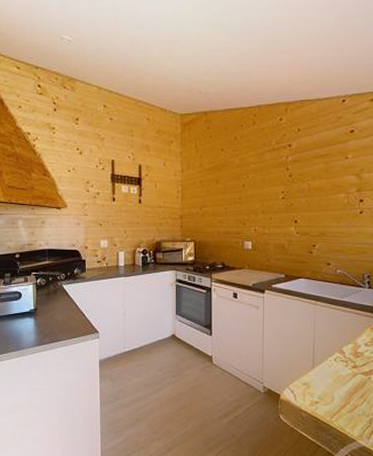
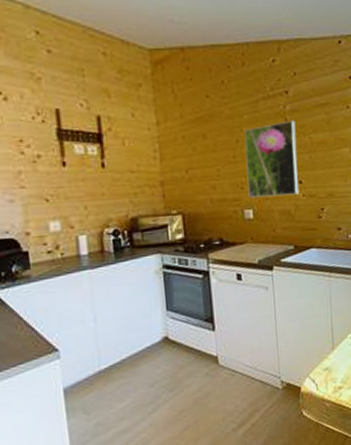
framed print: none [249,169,295,232] -> present [245,120,299,198]

